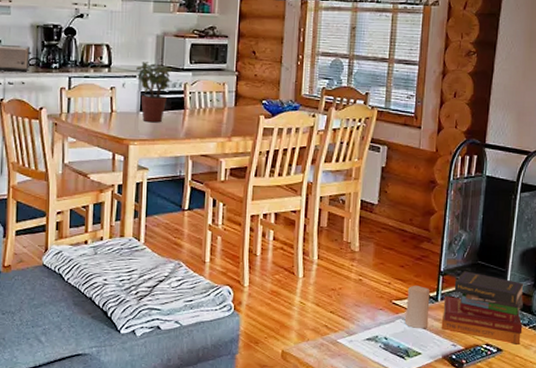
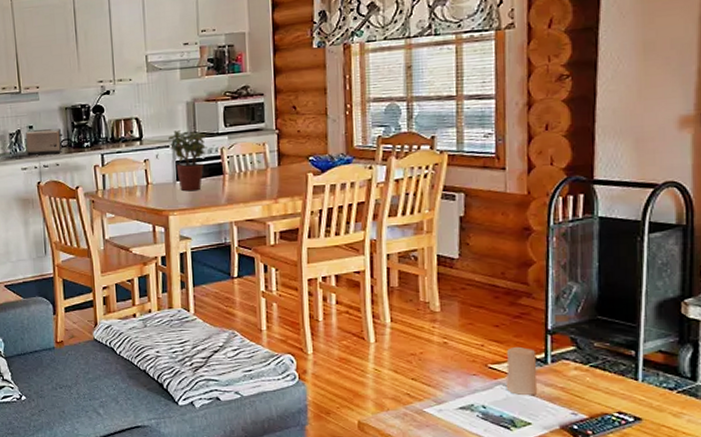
books: present [441,271,524,344] -> none [554,328,668,412]

